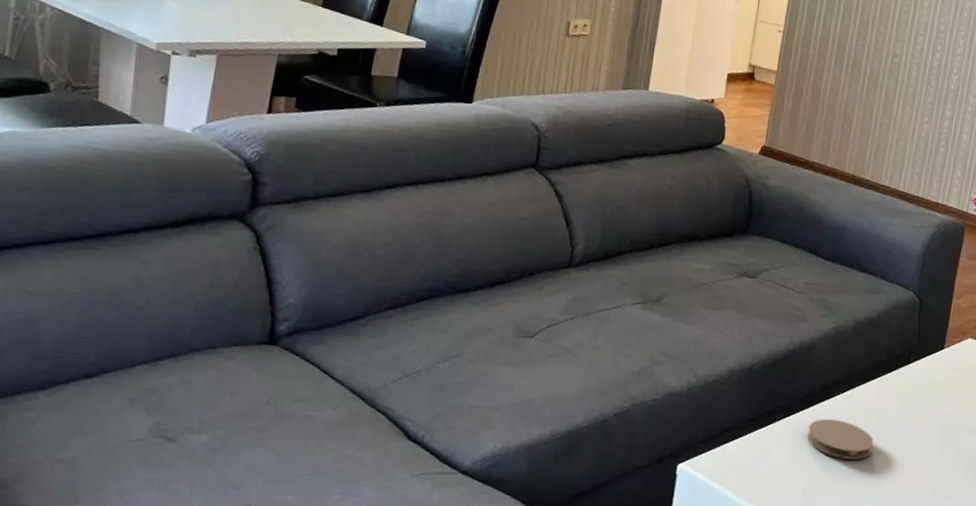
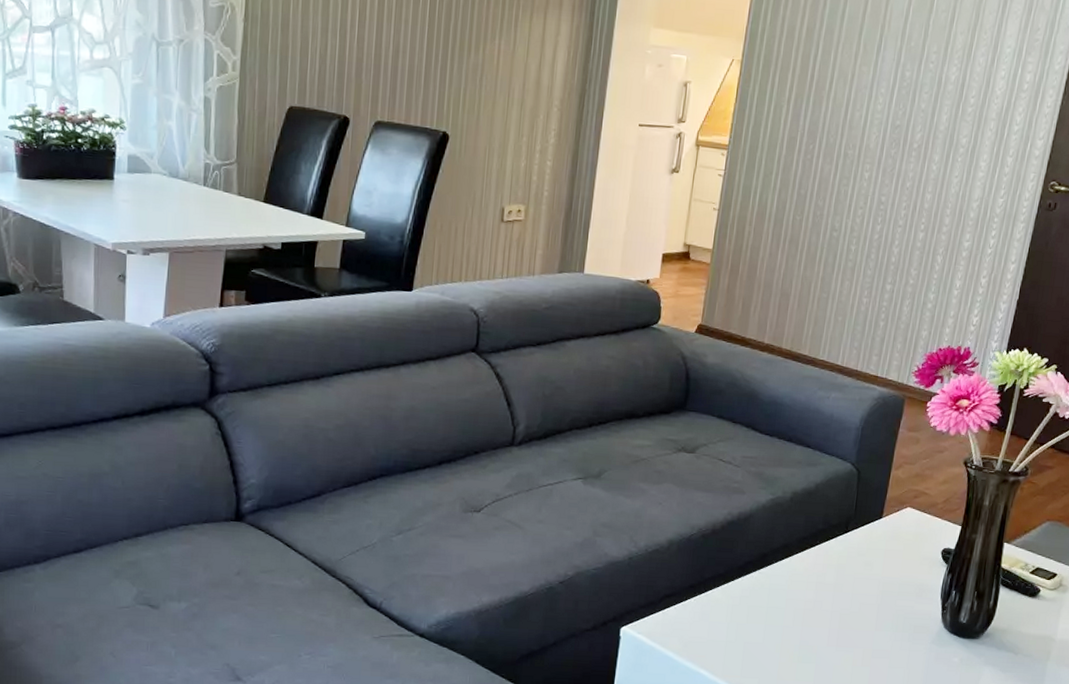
coaster: present [807,418,874,460] -> none [746,584,812,623]

